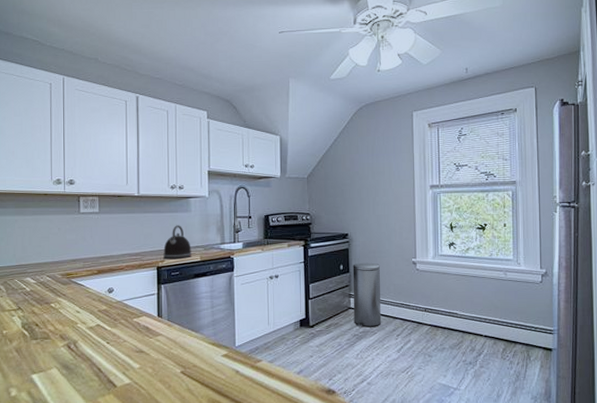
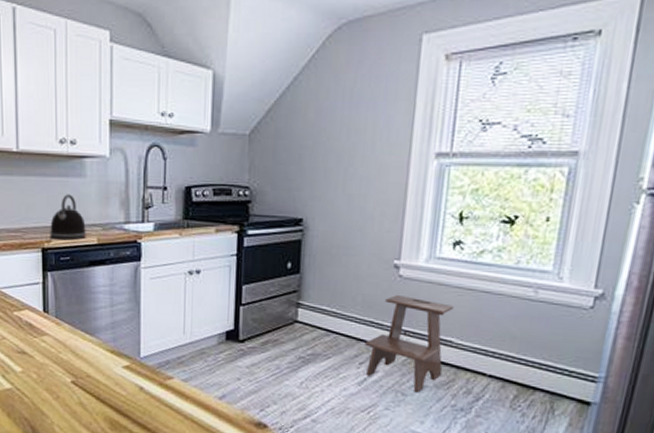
pedal bin: present [353,262,382,328] -> none [300,260,345,350]
step stool: none [399,283,455,354] -> present [365,295,454,393]

